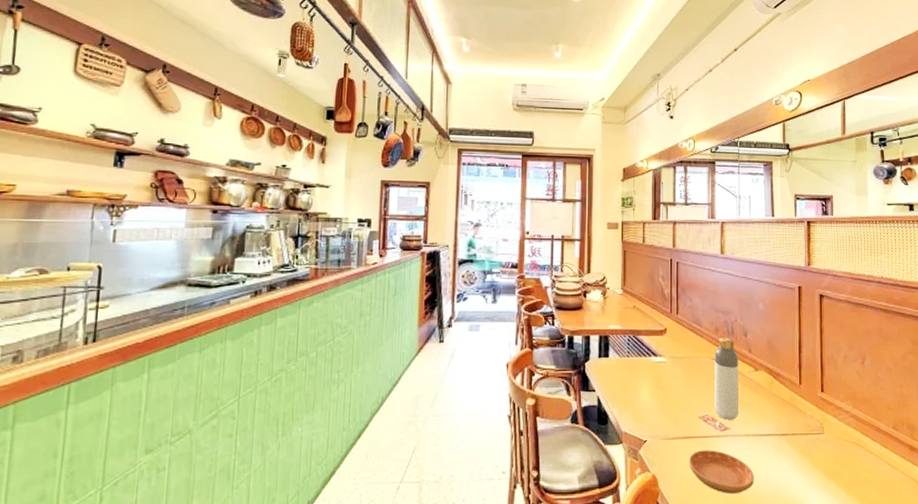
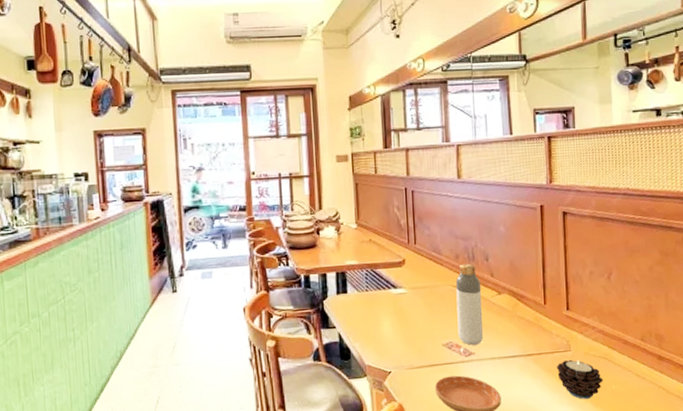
candle: none [810,442,856,485] -> present [557,359,603,399]

